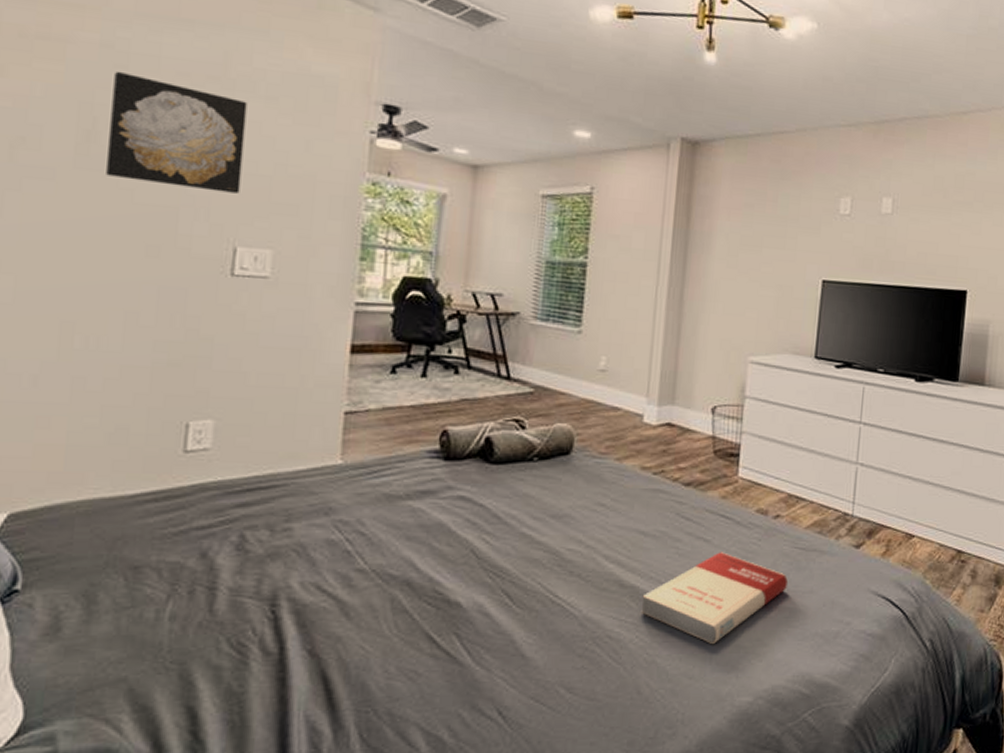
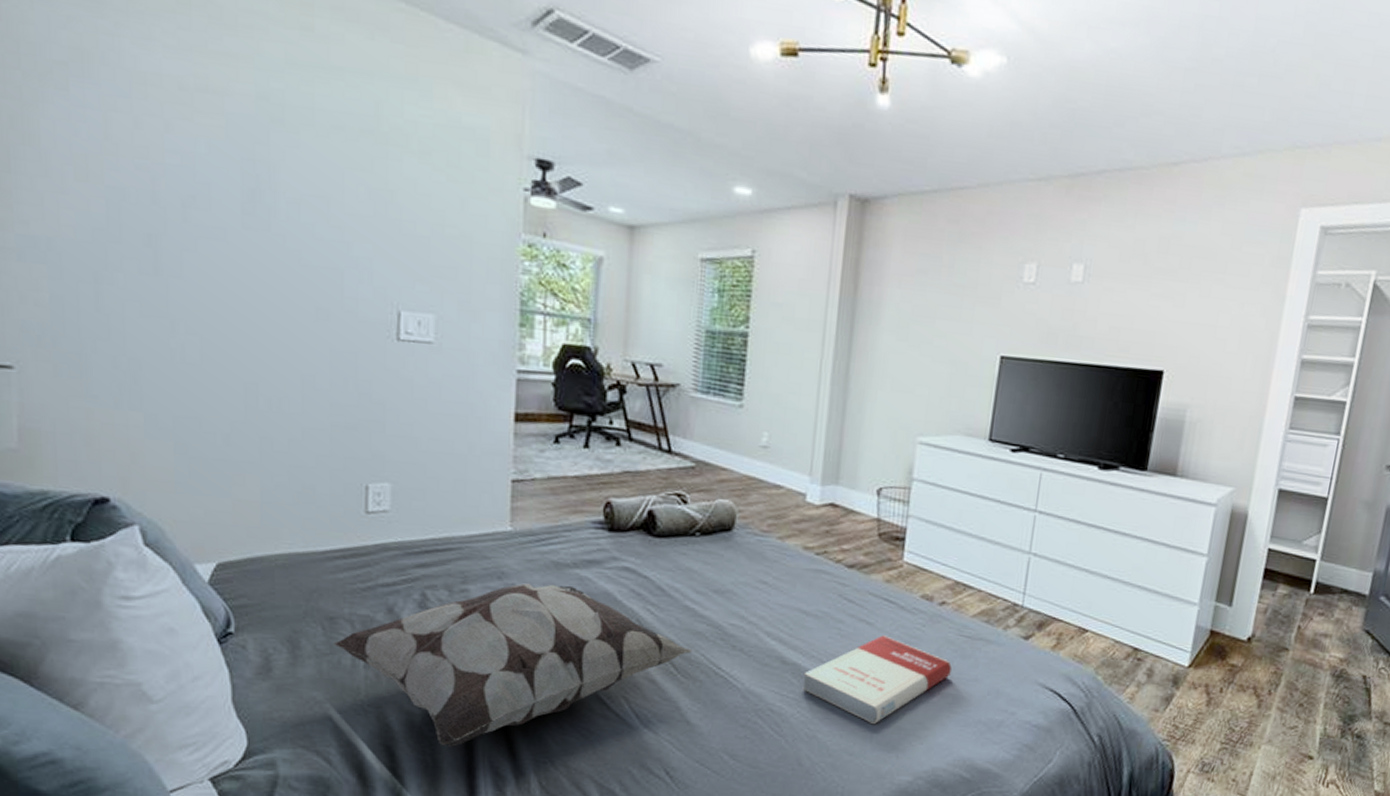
wall art: present [106,71,247,194] -> none [272,125,401,256]
decorative pillow: none [135,517,530,704] -> present [333,583,694,748]

